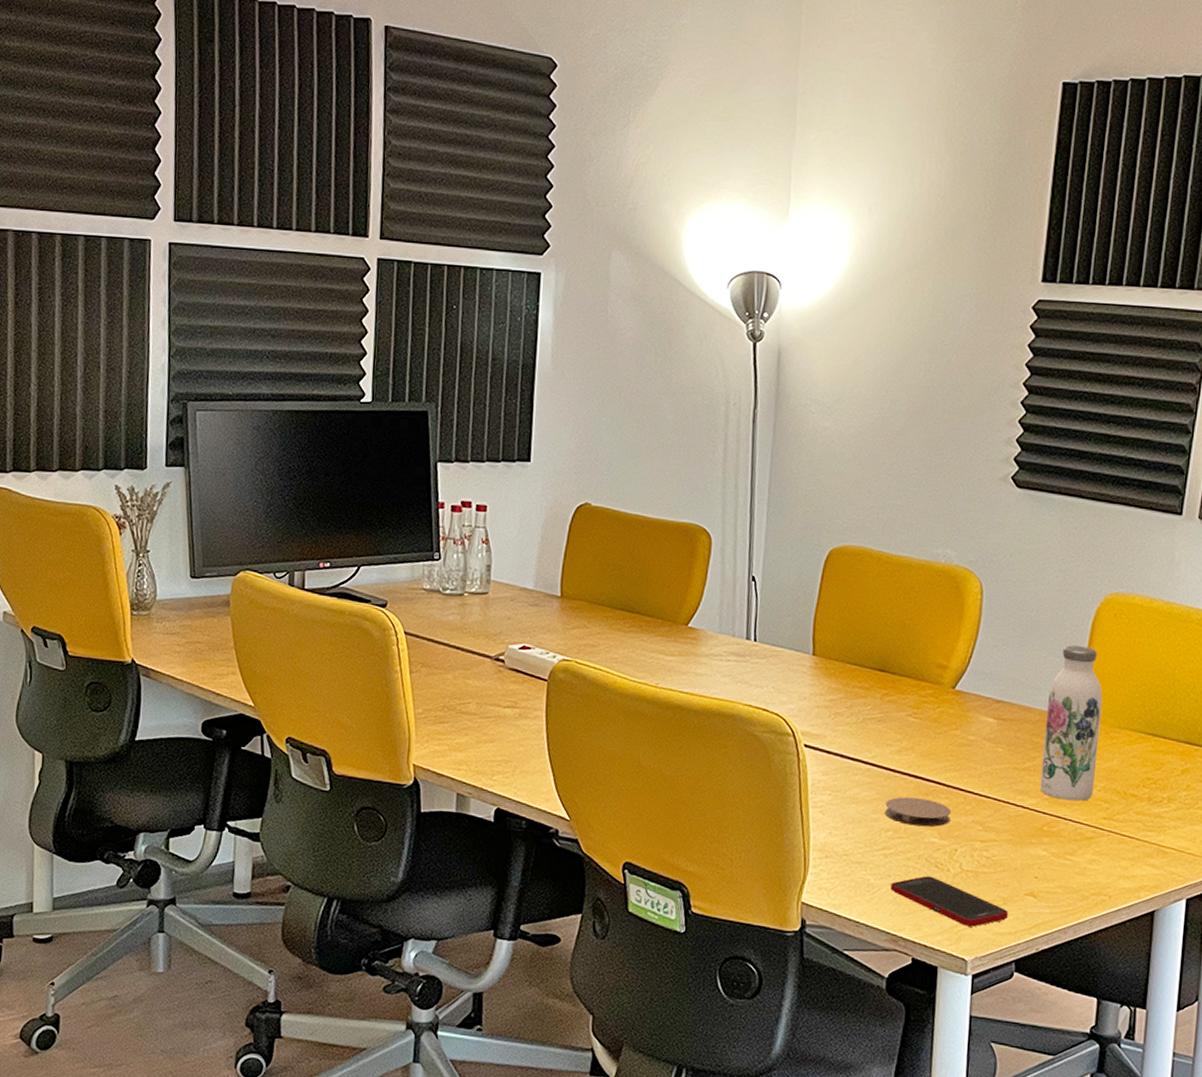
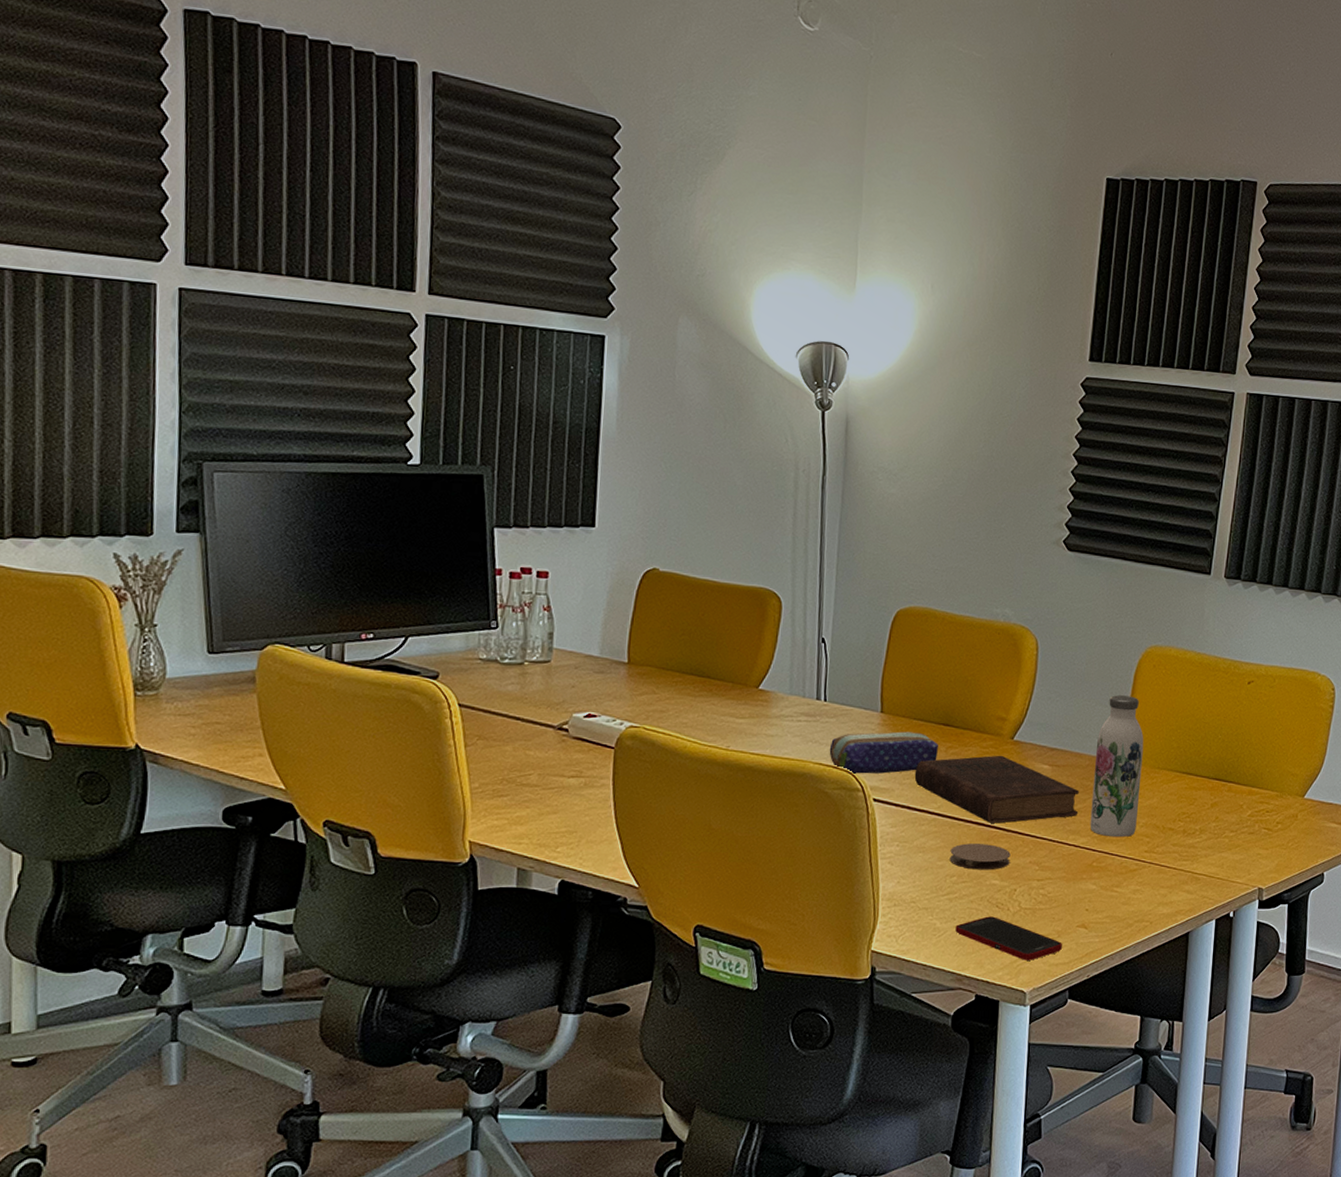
pencil case: none [759,675,873,719] -> present [829,731,938,774]
book: none [847,705,1028,779] -> present [914,755,1079,824]

